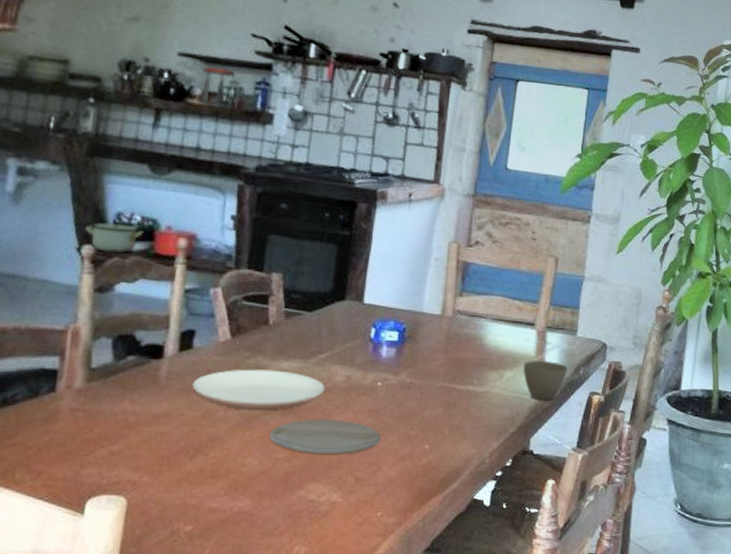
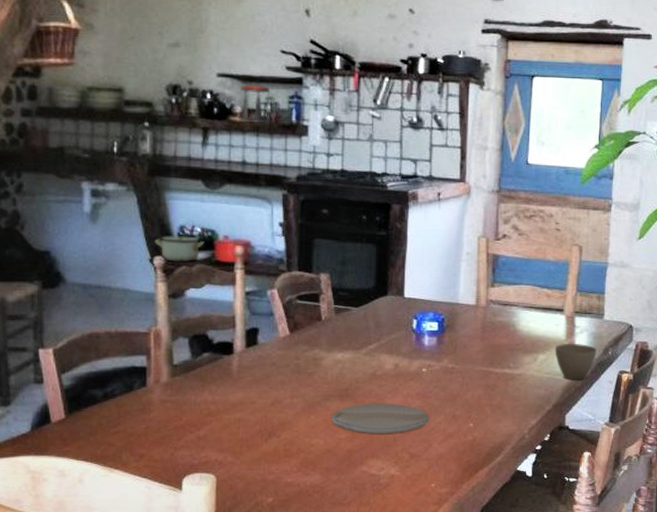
plate: present [192,369,325,410] -> none [260,361,376,396]

